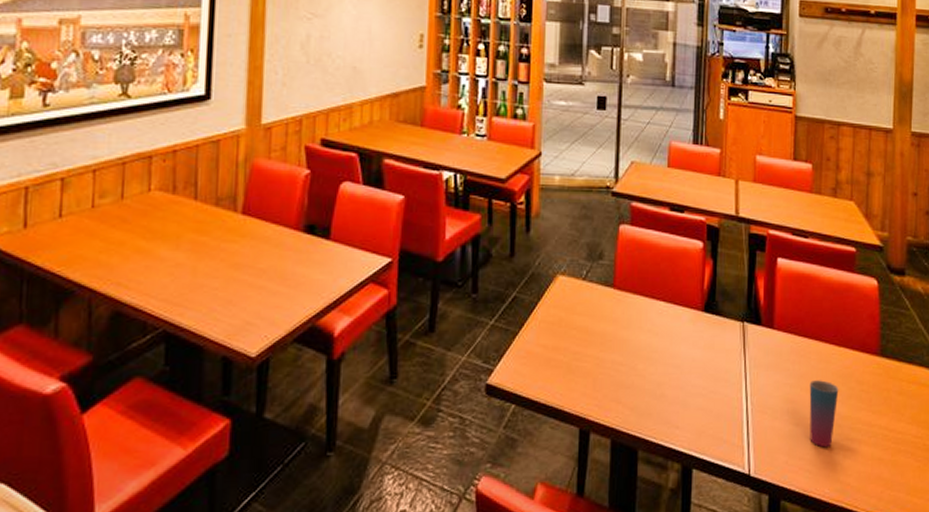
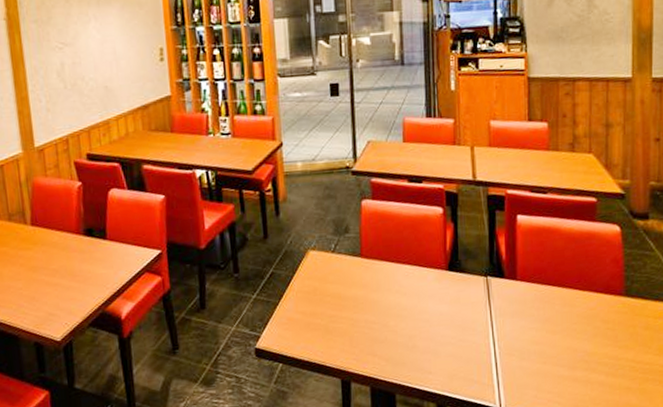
cup: present [809,380,839,448] -> none [555,322,584,382]

